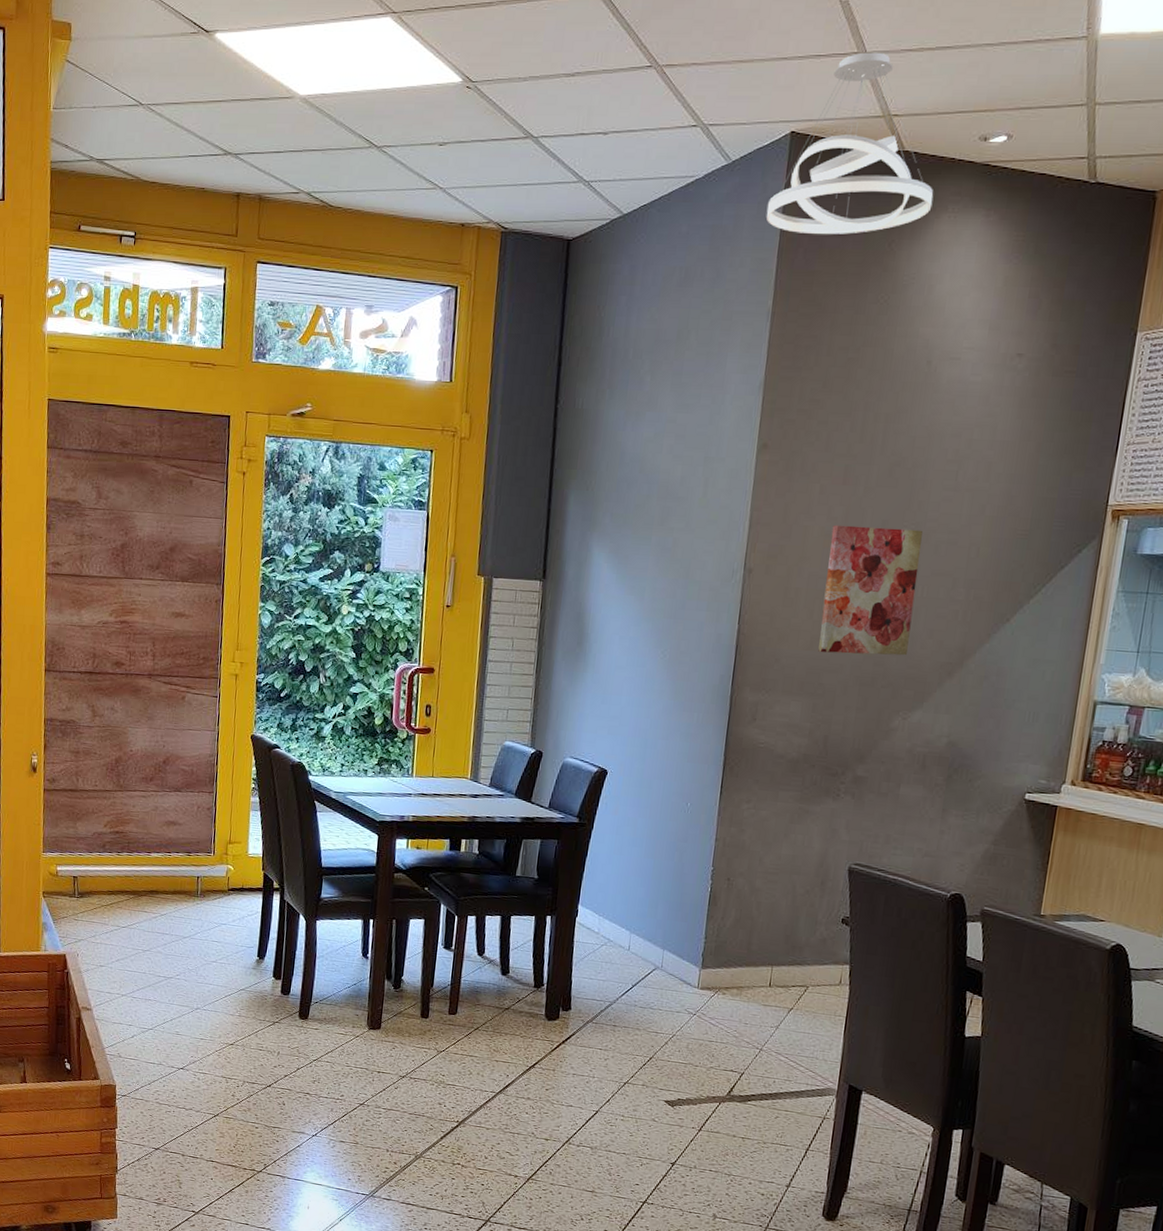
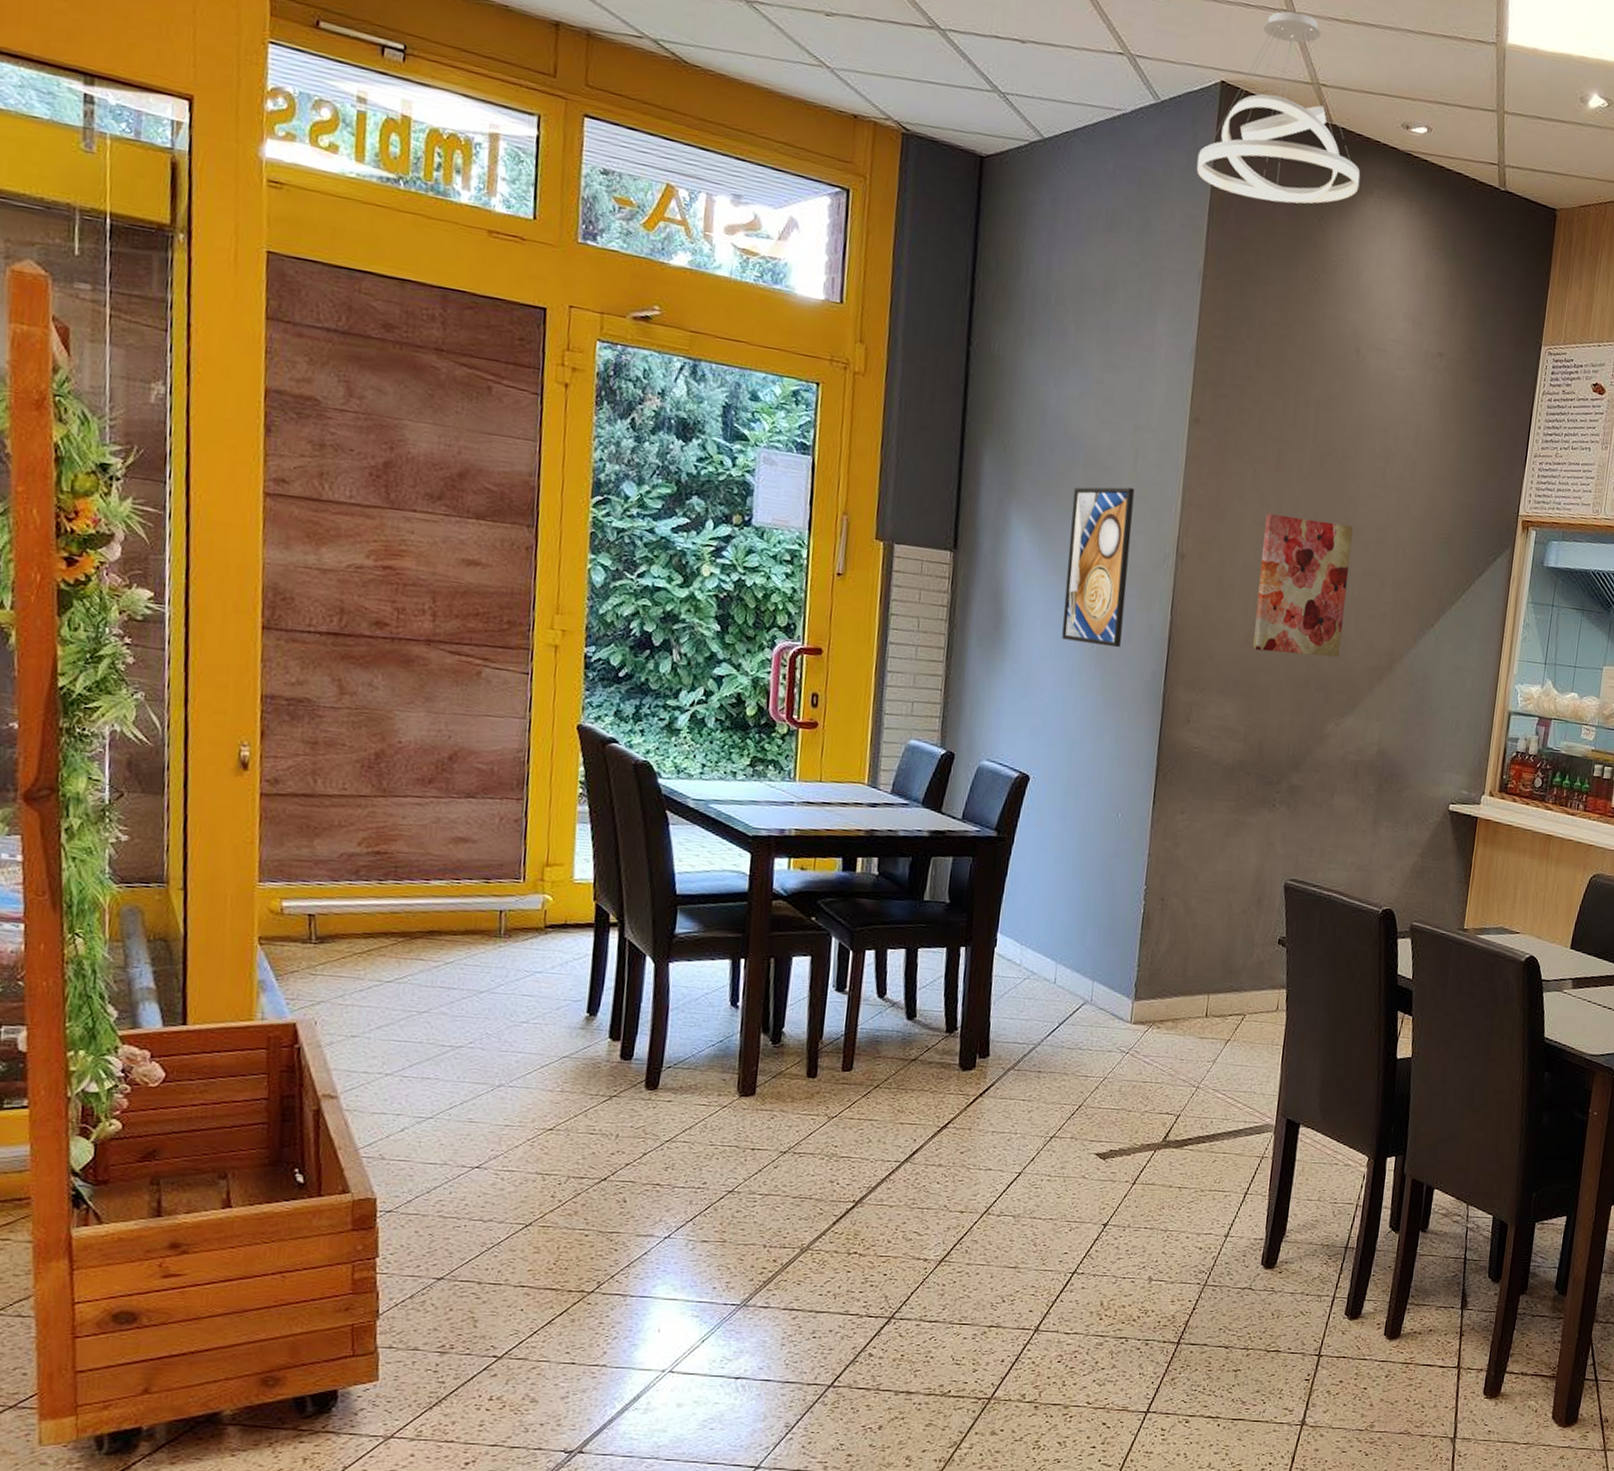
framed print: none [637,513,705,656] -> present [1062,487,1135,648]

